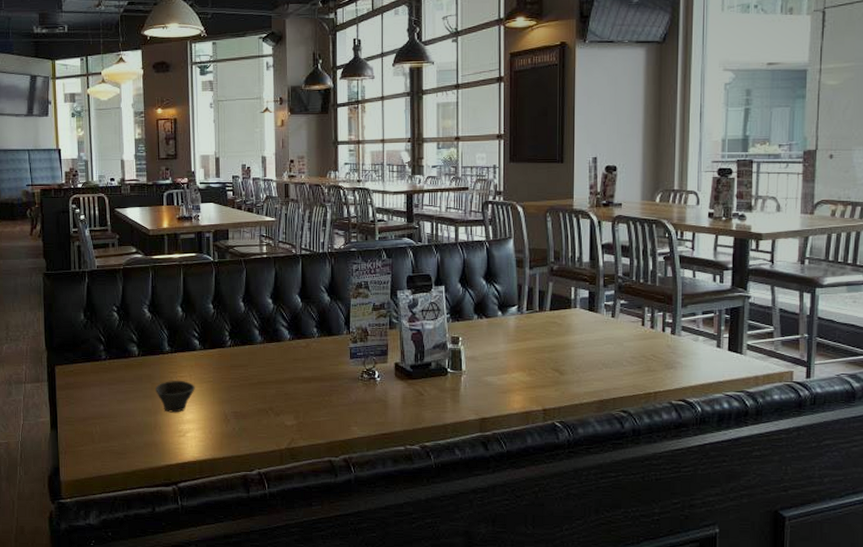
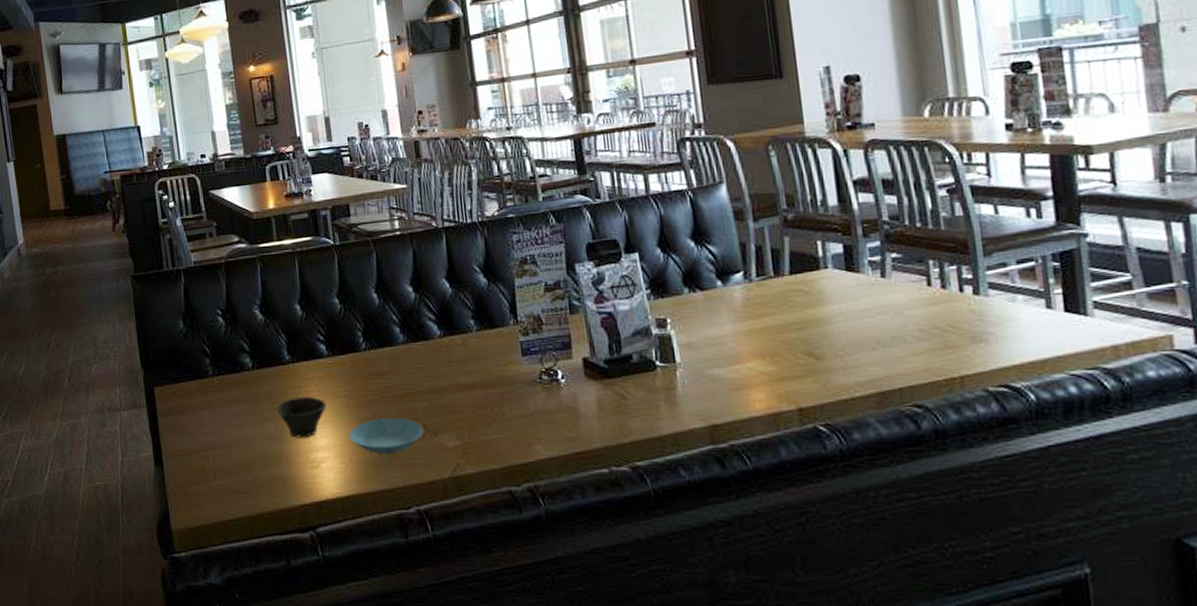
saucer: none [211,400,270,428] -> present [349,418,424,454]

